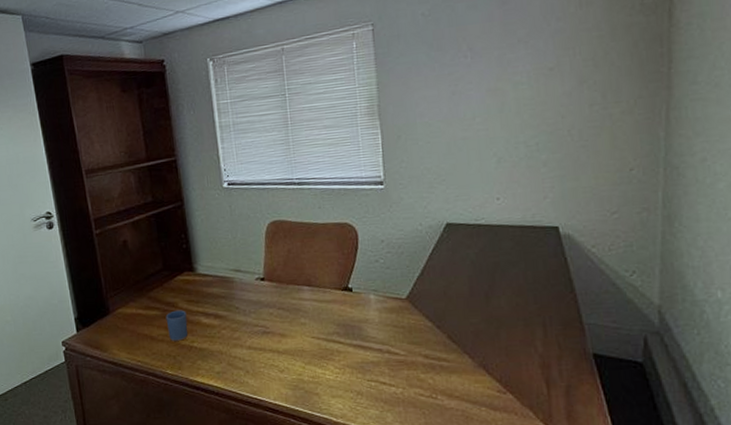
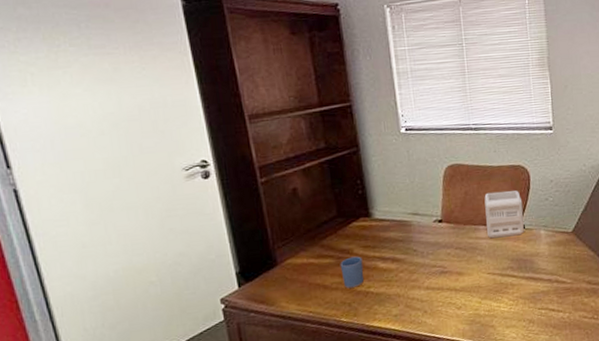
desk organizer: none [308,250,352,301] -> present [484,190,525,239]

